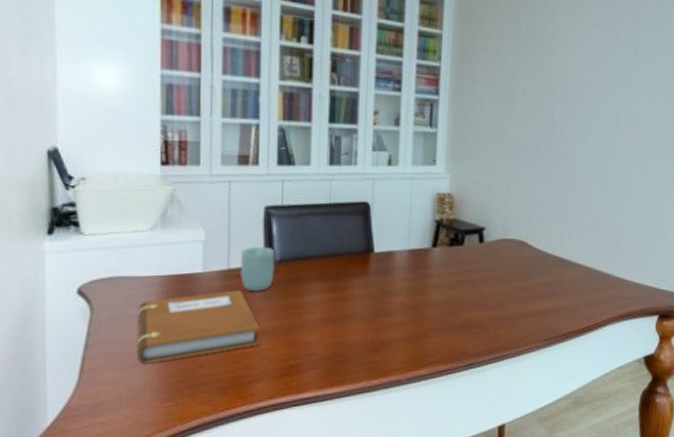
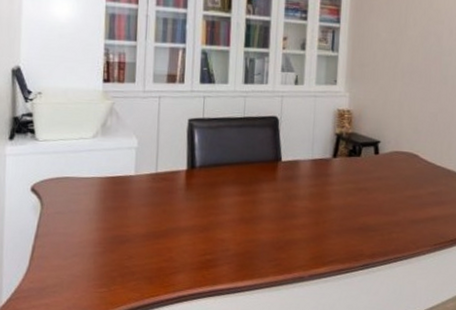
notebook: present [136,290,260,364] -> none [77,191,182,254]
cup: present [239,246,275,292] -> none [166,153,196,194]

